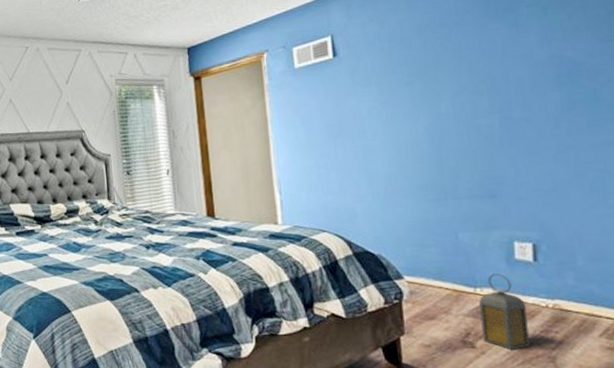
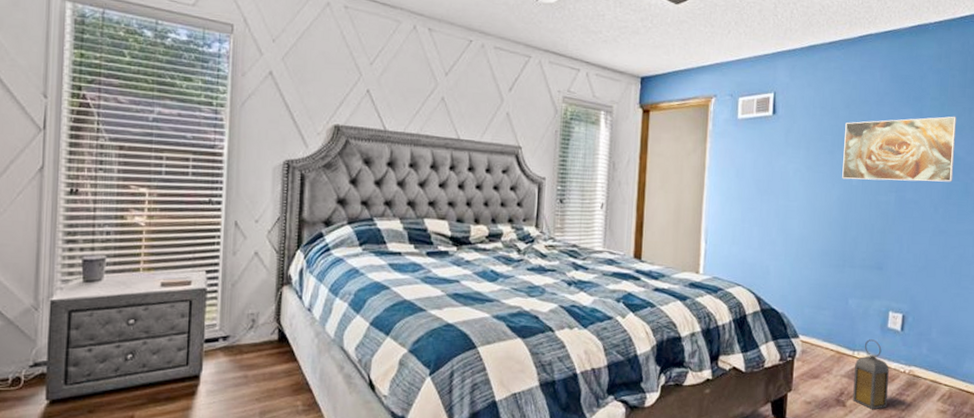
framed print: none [421,18,574,109] -> present [842,116,957,182]

